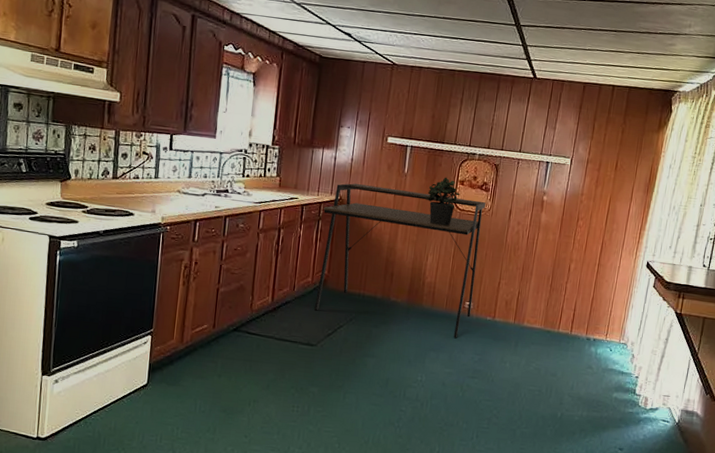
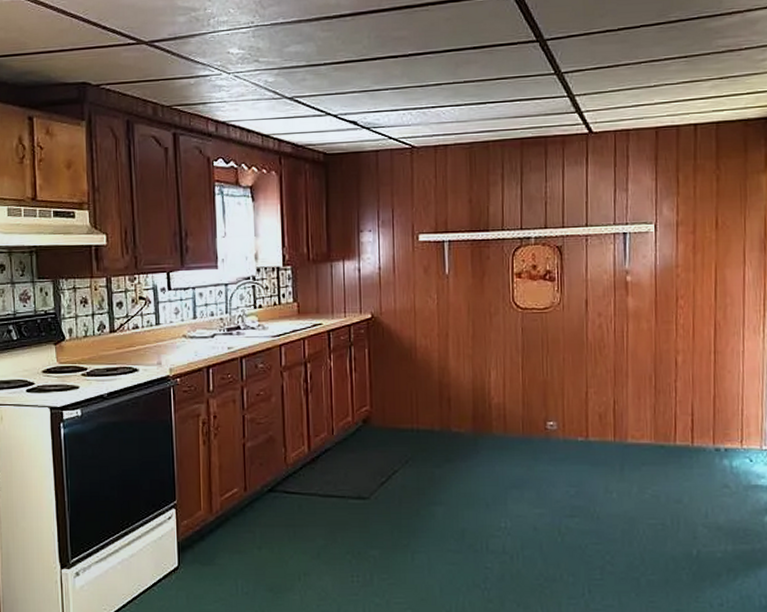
desk: present [314,183,486,338] -> none [354,294,556,469]
potted plant: present [425,177,460,226] -> none [476,271,519,331]

